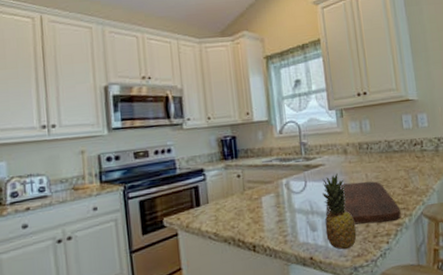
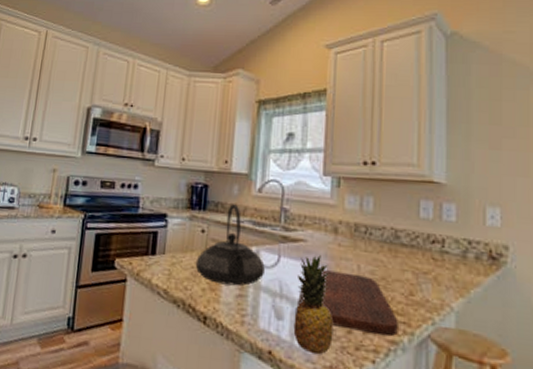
teapot: none [237,148,296,217] -> present [195,204,265,286]

